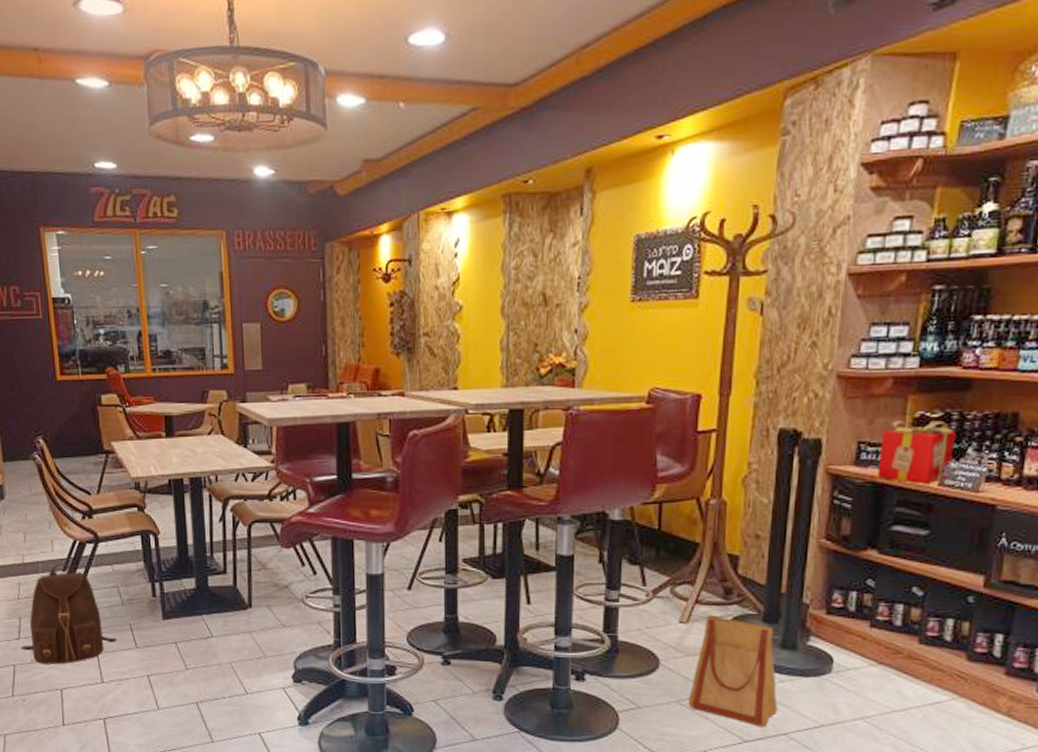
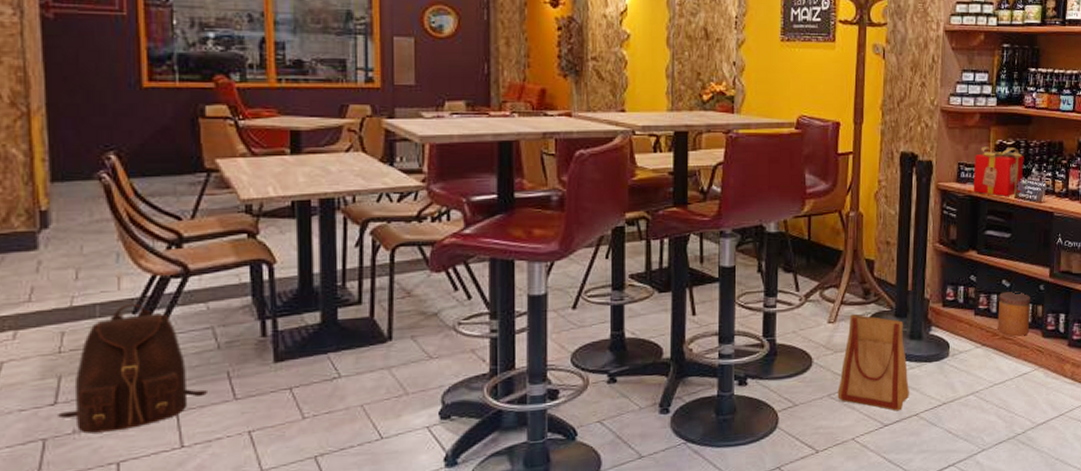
jar: none [902,602,954,657] -> present [998,291,1031,337]

